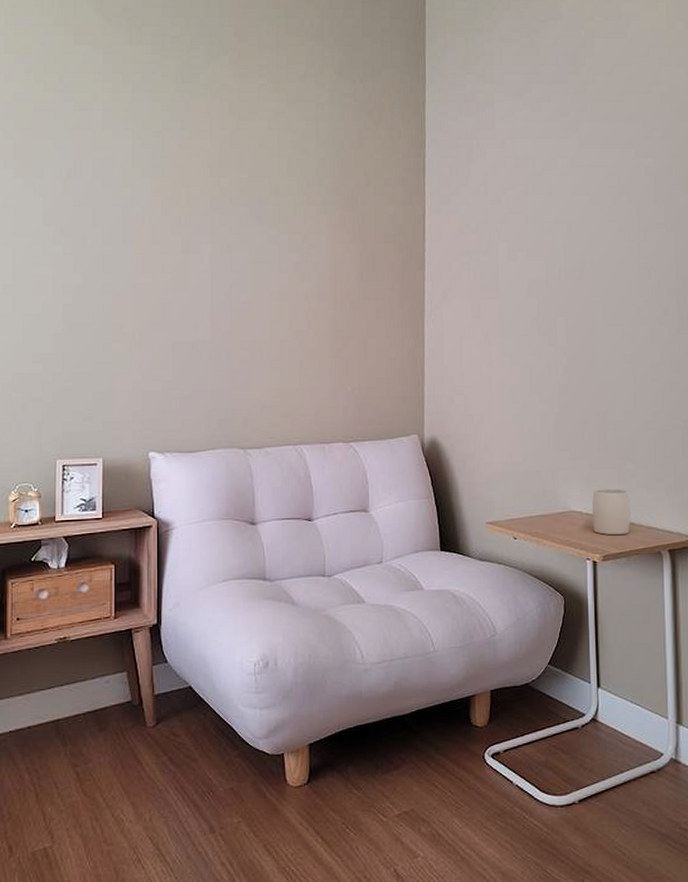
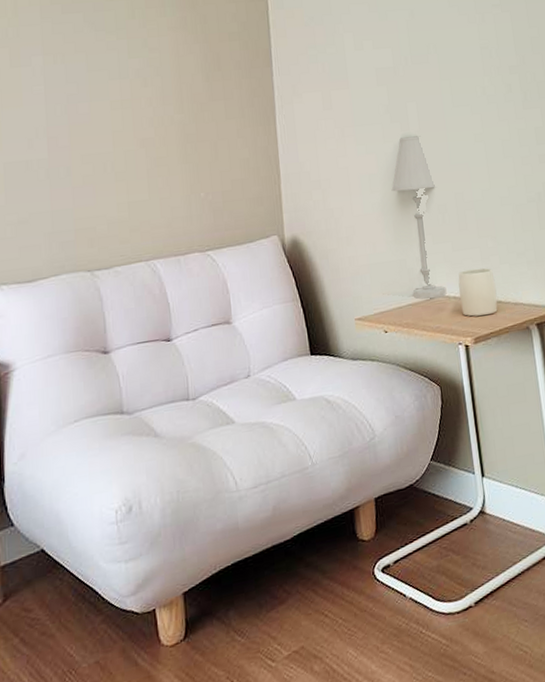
table lamp: none [533,351,580,513] -> present [391,136,447,300]

